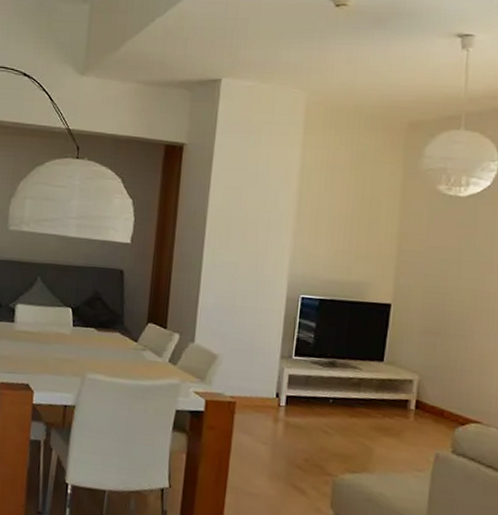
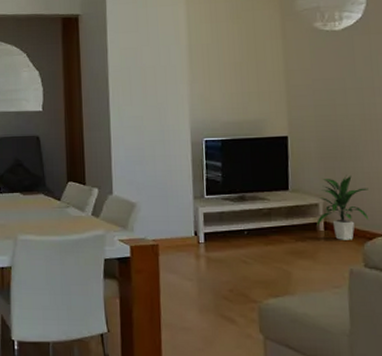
indoor plant: none [408,353,469,423] -> present [316,175,370,240]

